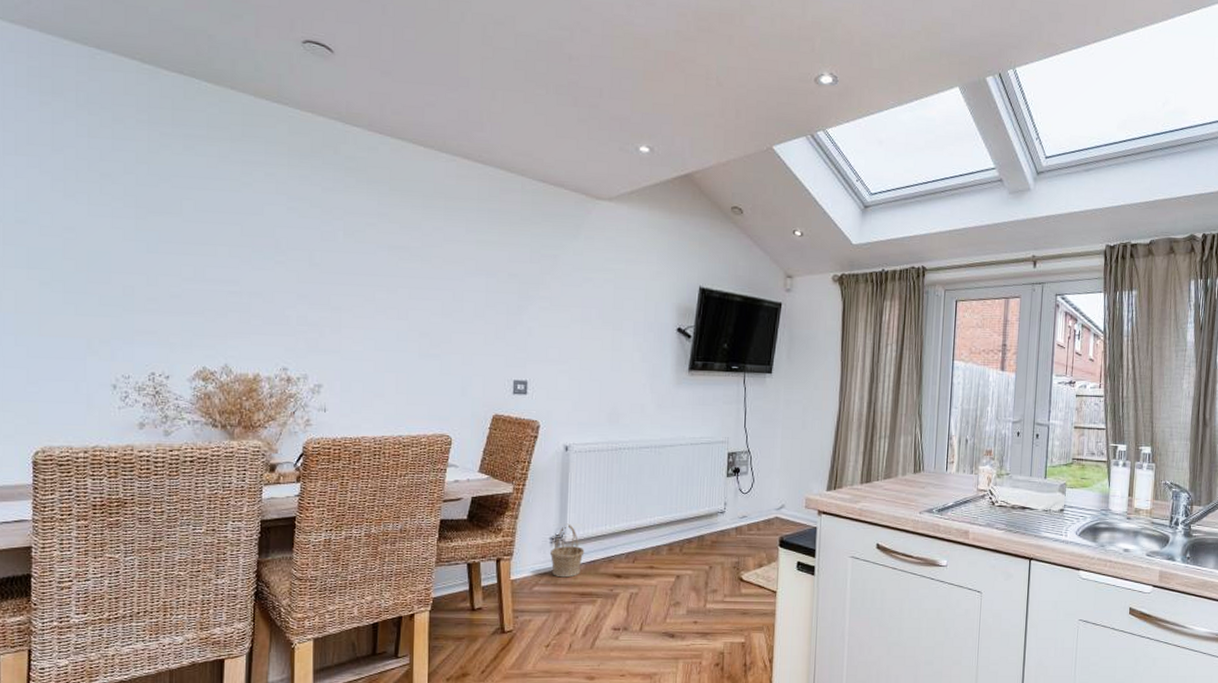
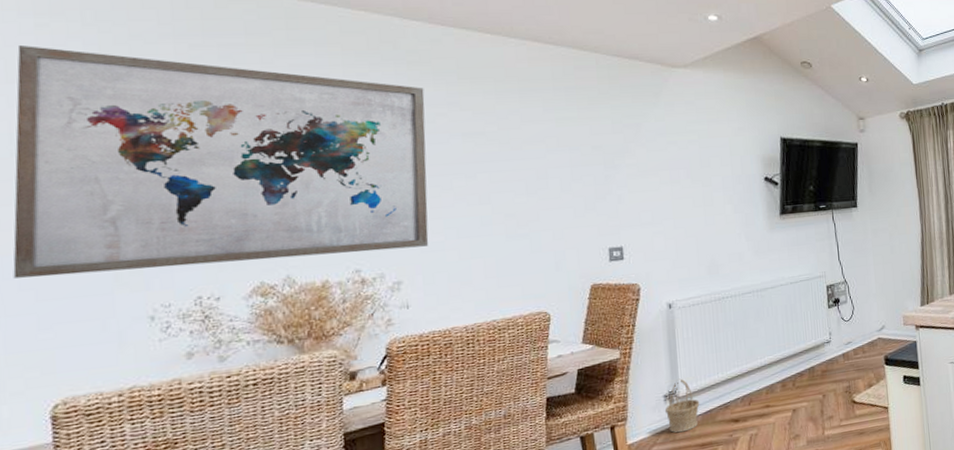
wall art: none [12,120,358,354] -> present [13,44,429,278]

